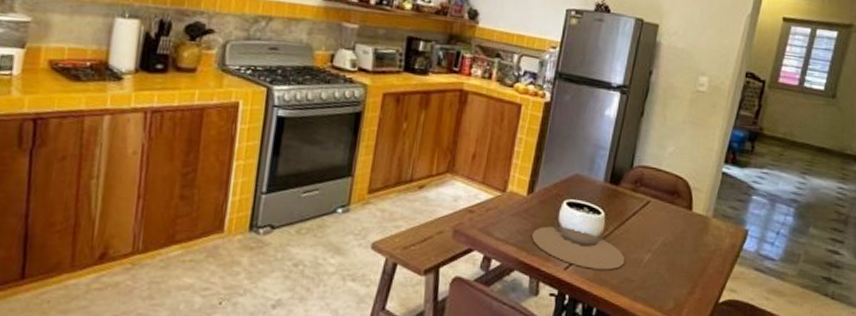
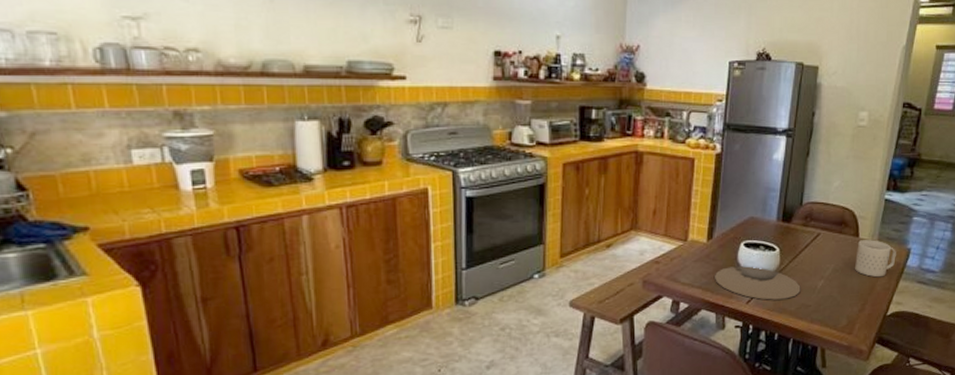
mug: none [685,214,732,259] -> present [854,240,896,278]

